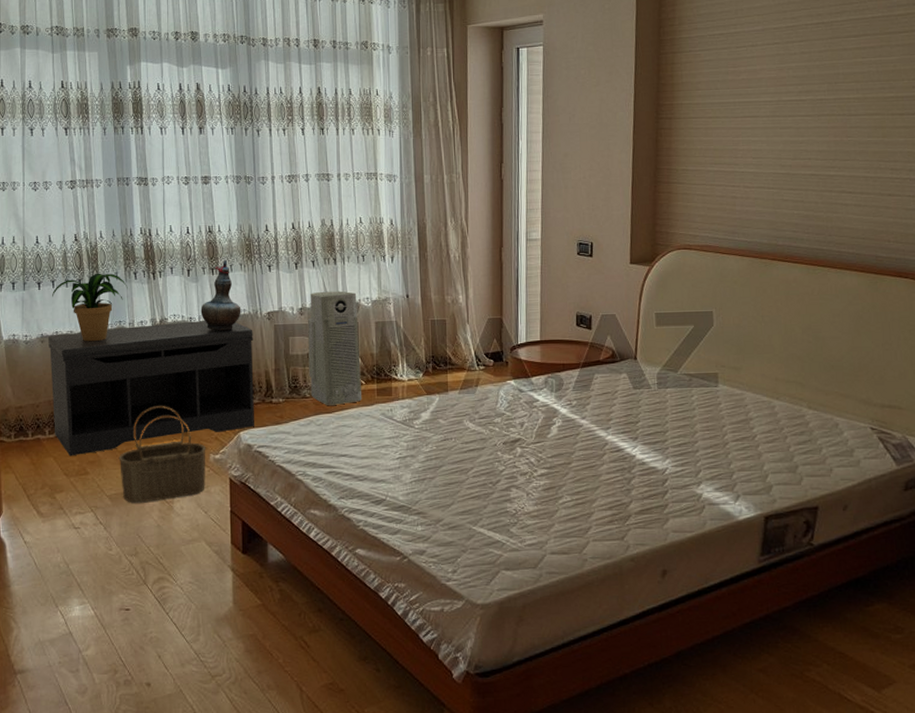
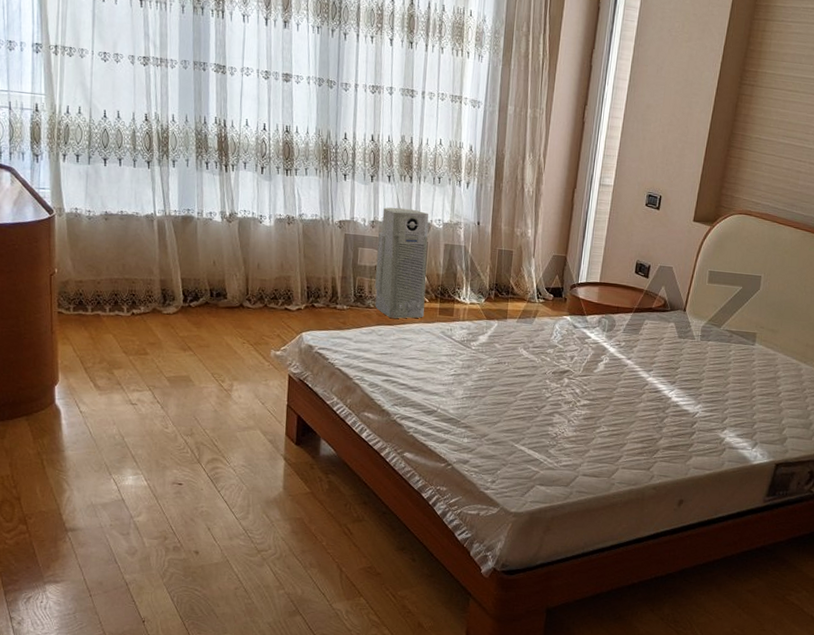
bench: present [47,321,254,456] -> none [111,213,323,336]
potted plant: present [52,273,128,342] -> none [118,157,198,227]
wicker basket: present [118,405,206,503] -> none [179,297,268,388]
decorative vase: present [201,260,241,331] -> none [272,163,313,234]

